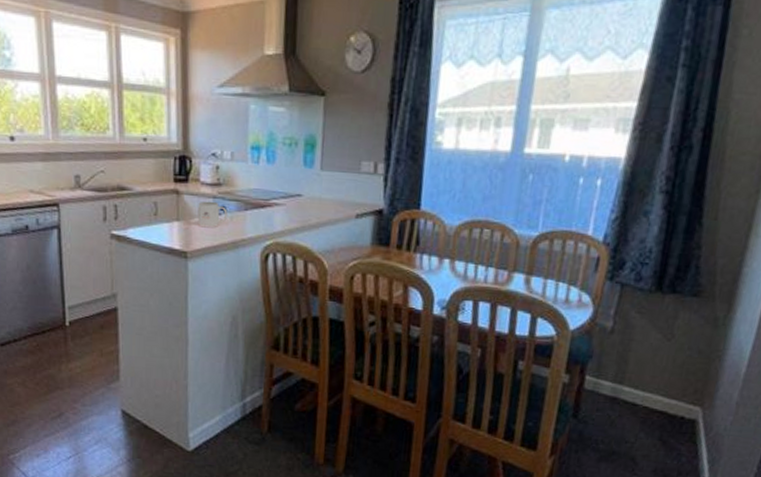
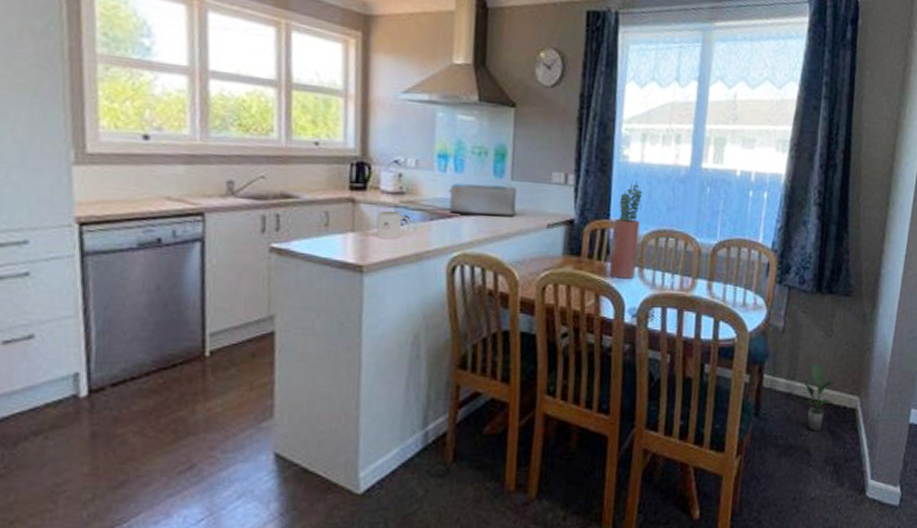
toaster: none [260,173,326,208] -> present [448,182,517,218]
vase: none [419,168,456,272] -> present [610,180,642,280]
potted plant: none [634,369,674,440] -> present [804,364,837,431]

